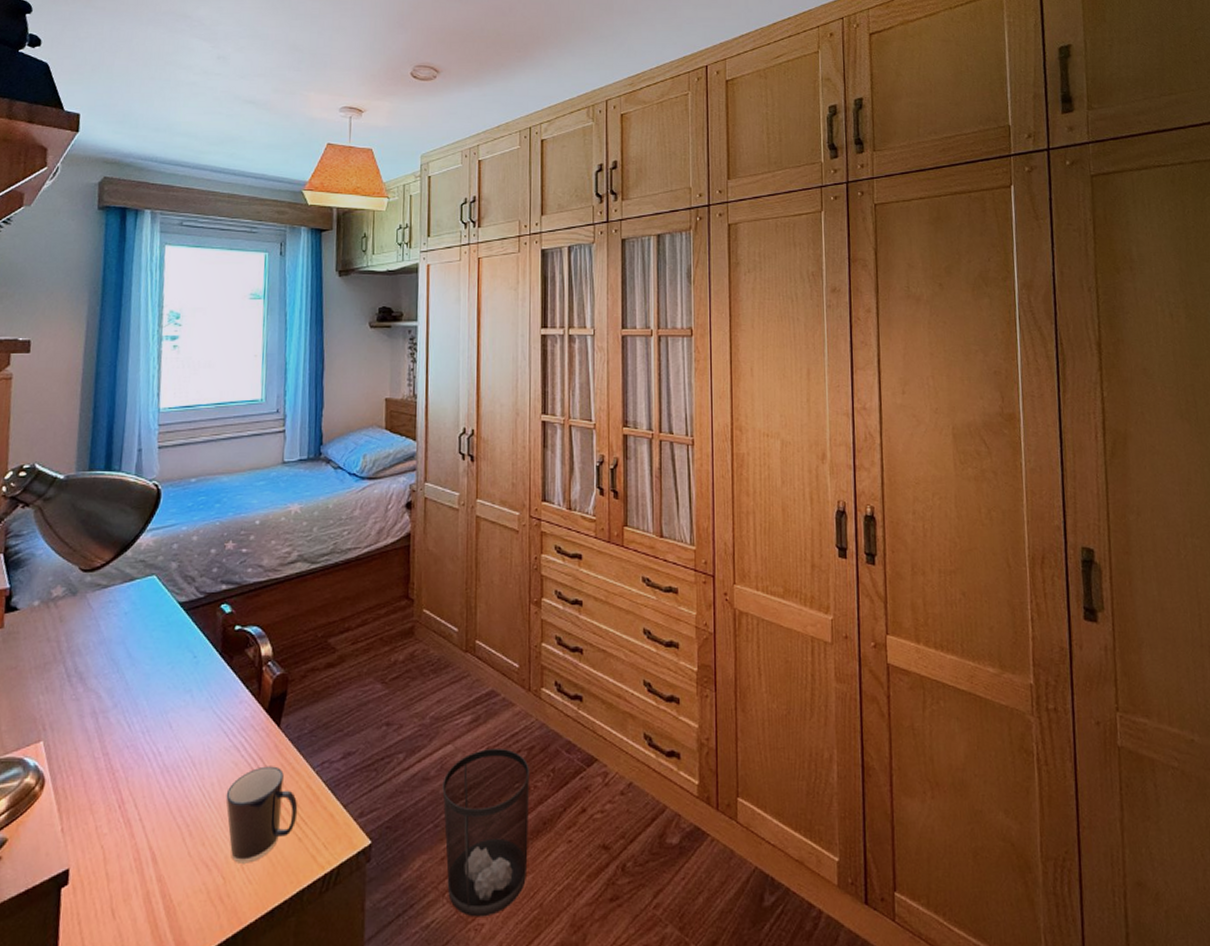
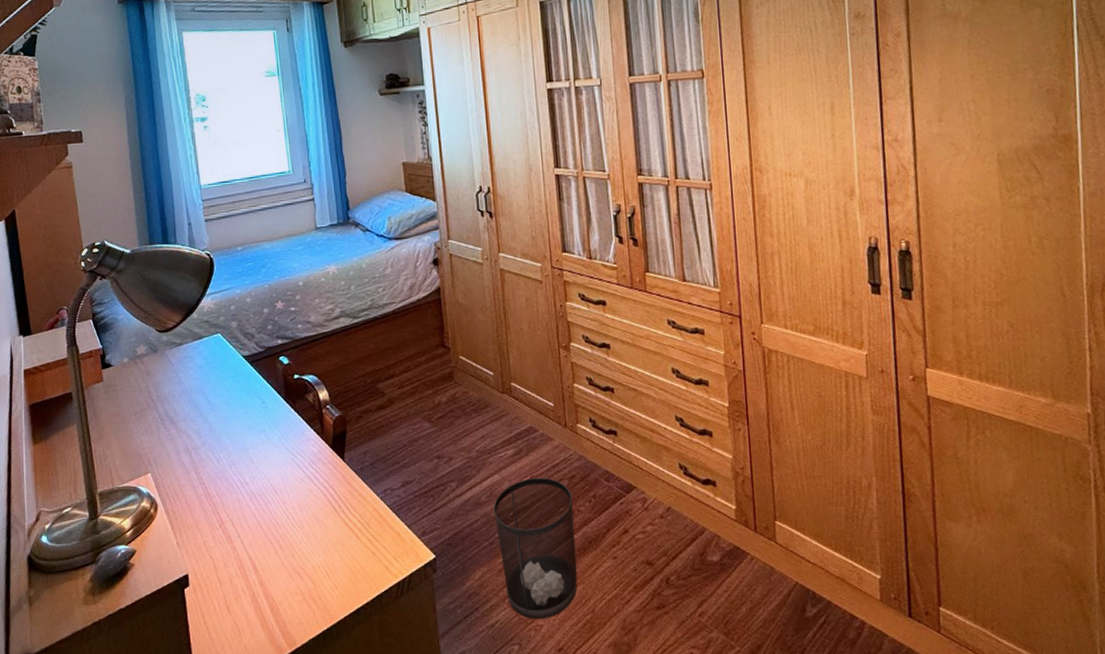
mug: present [225,766,298,863] -> none [306,493,369,572]

